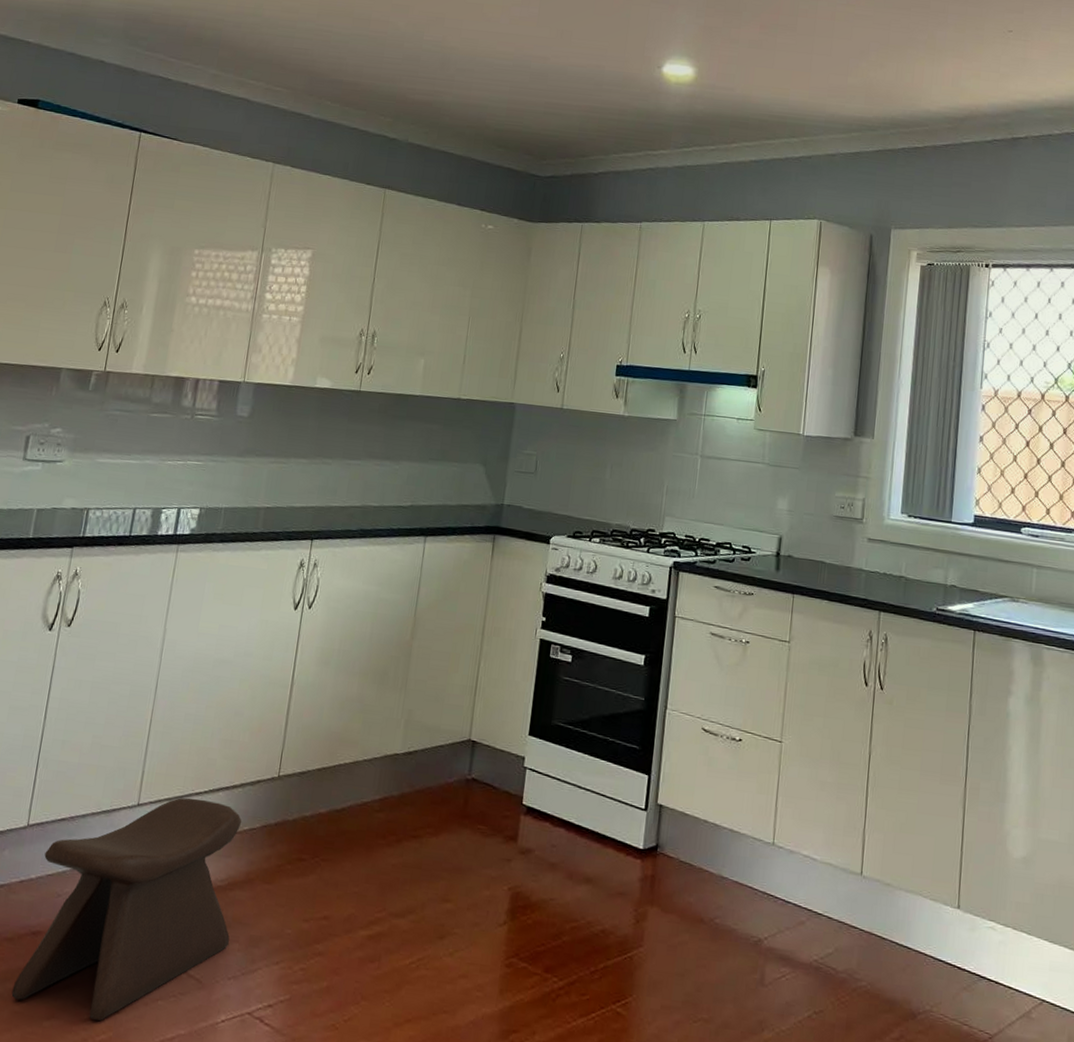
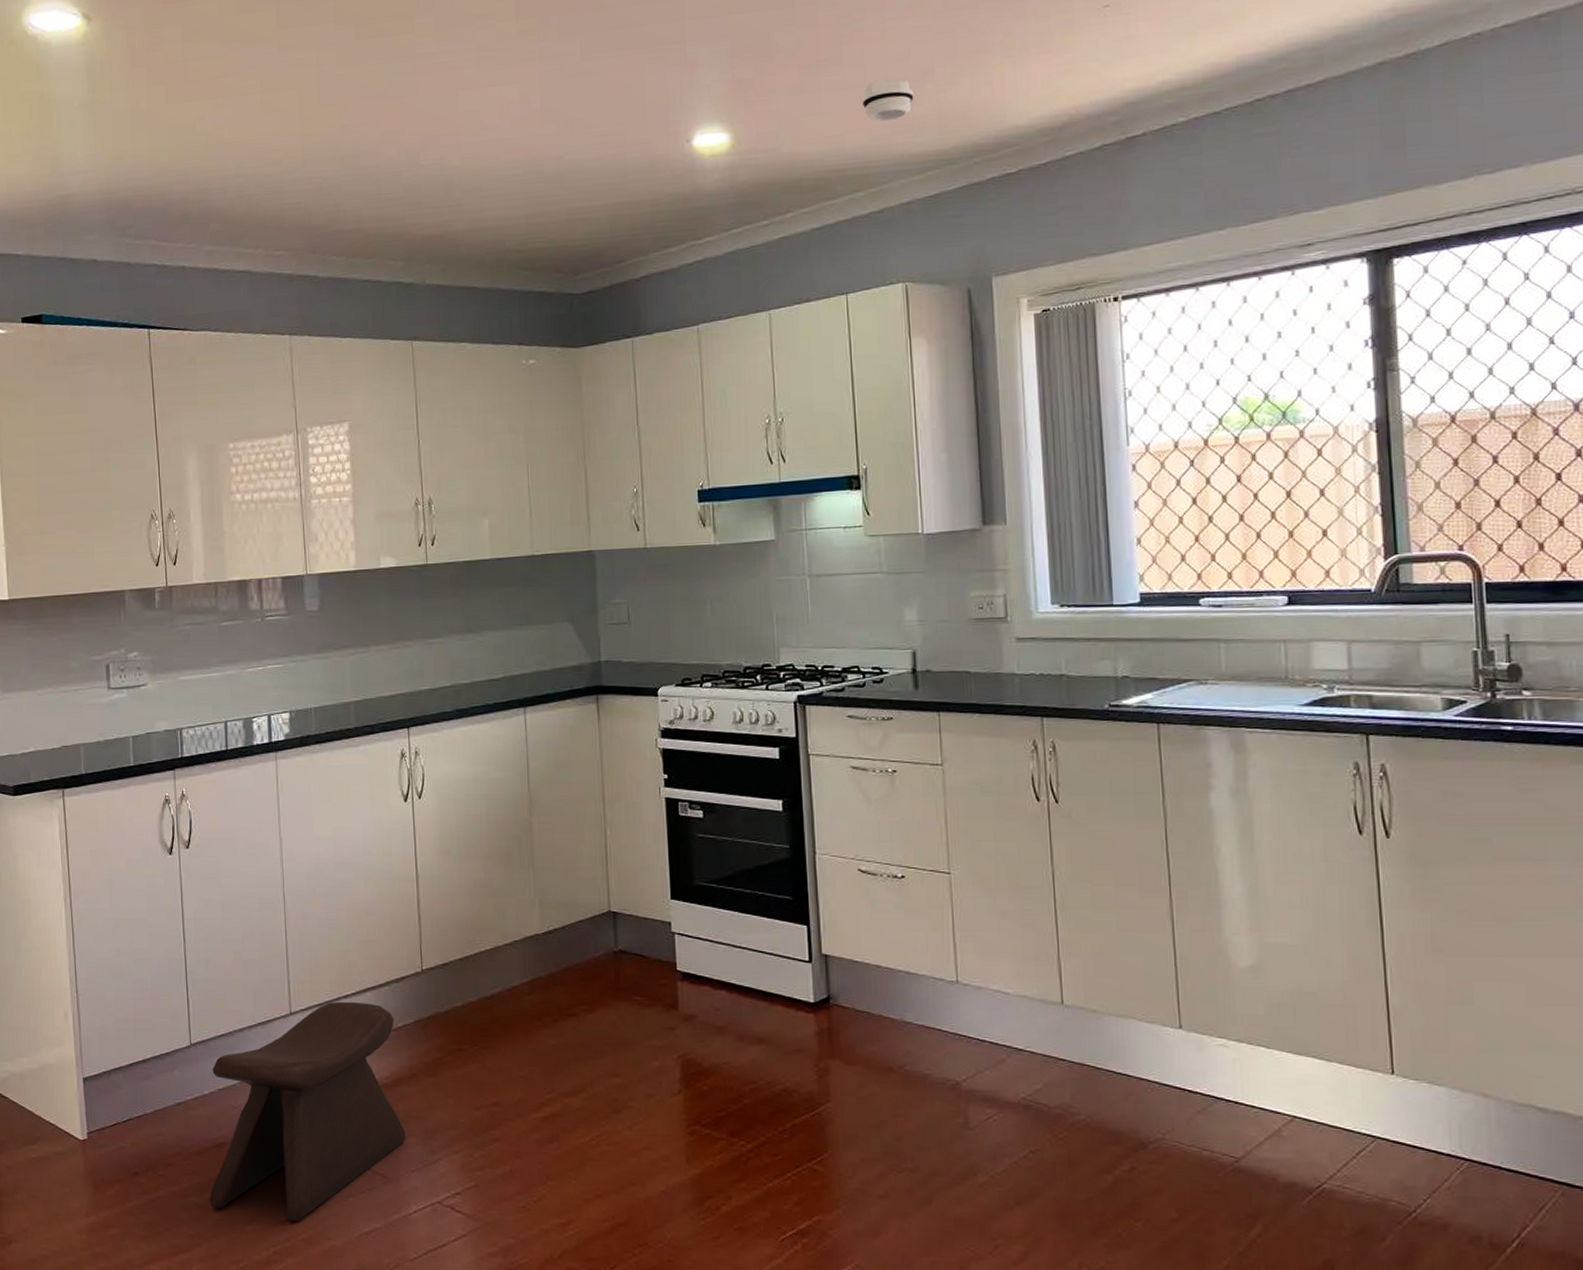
smoke detector: none [807,51,850,86] -> present [861,78,914,122]

